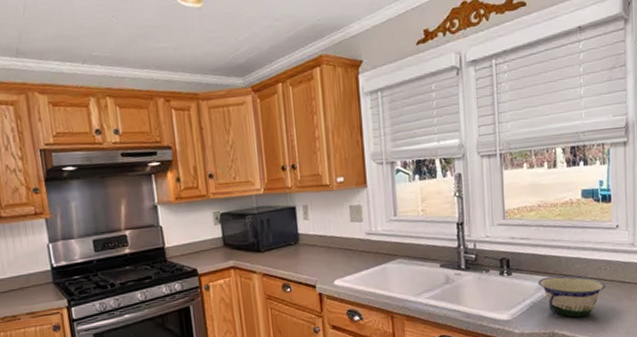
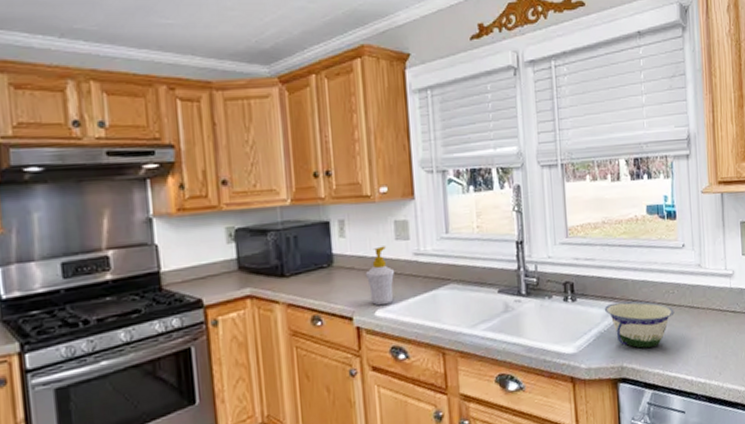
soap bottle: none [325,227,351,276] -> present [365,246,395,306]

